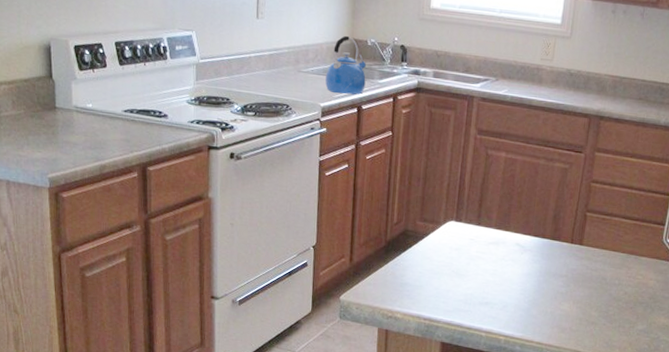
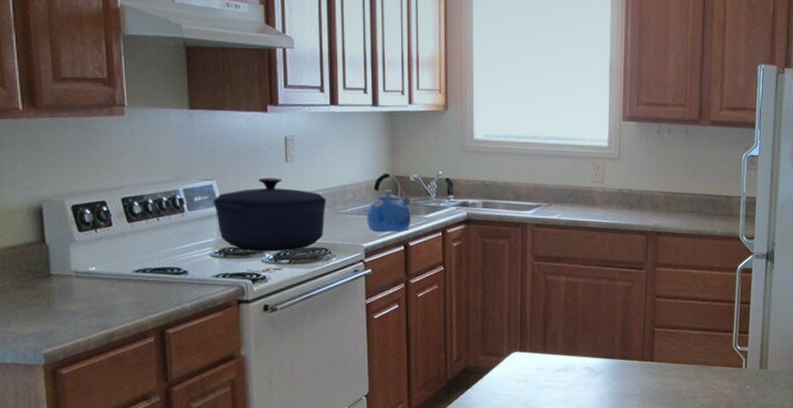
cooking pot: none [191,31,290,104] -> present [212,177,326,252]

